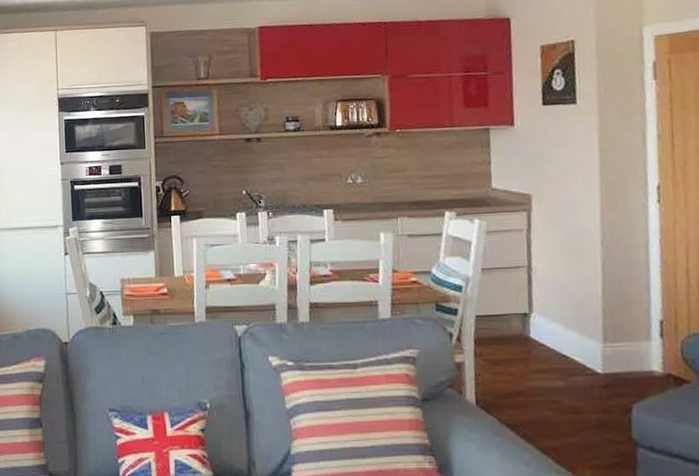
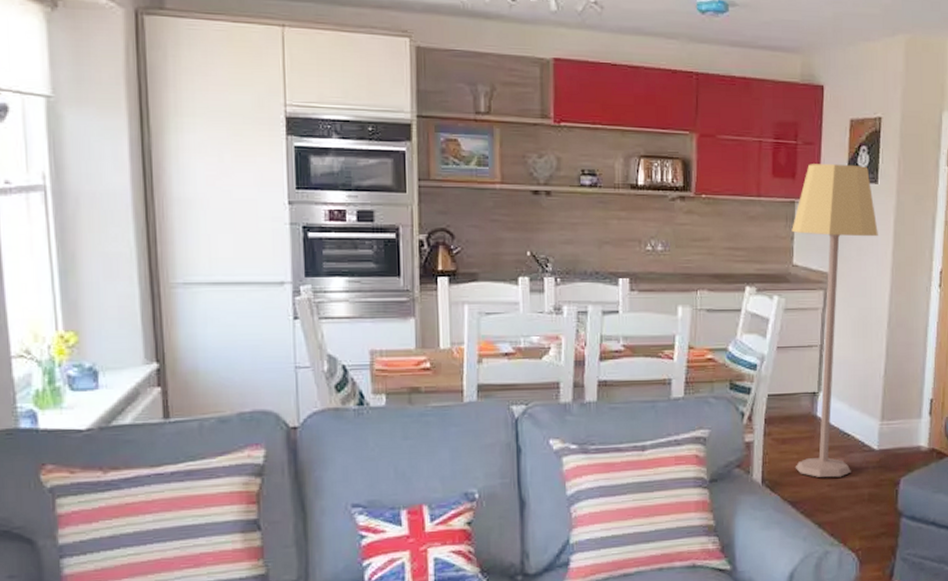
lamp: none [488,88,582,401] -> present [792,164,878,478]

